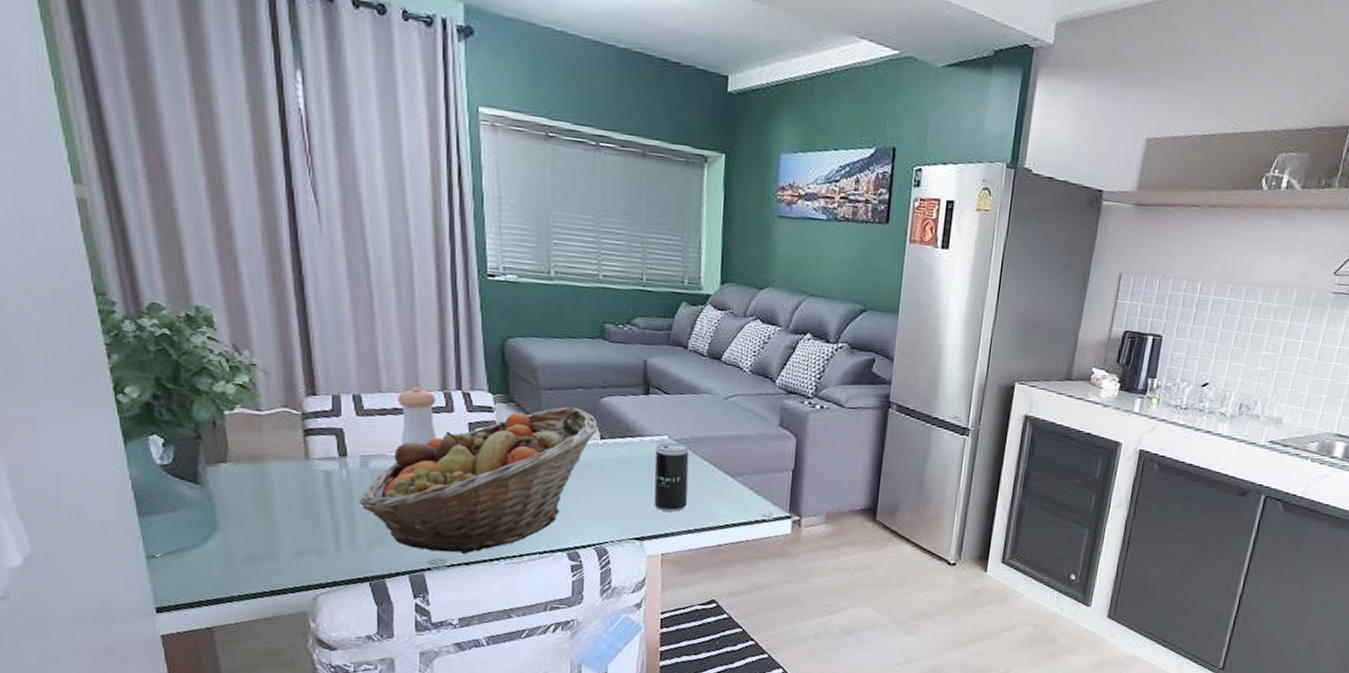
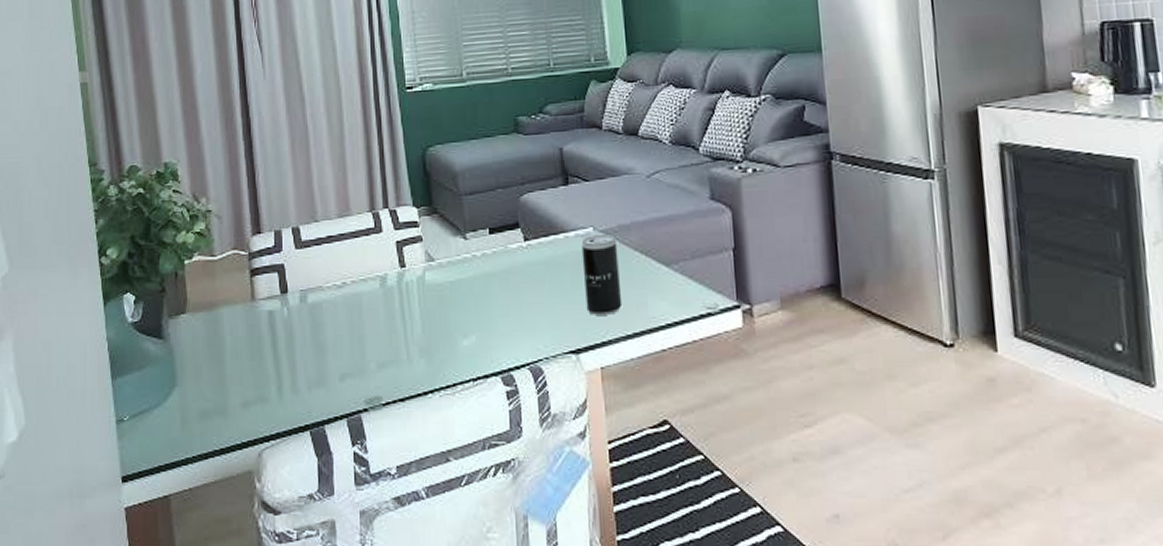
fruit basket: present [360,407,598,554] -> none [300,210,521,389]
pepper shaker: present [397,387,436,445] -> none [331,212,367,273]

